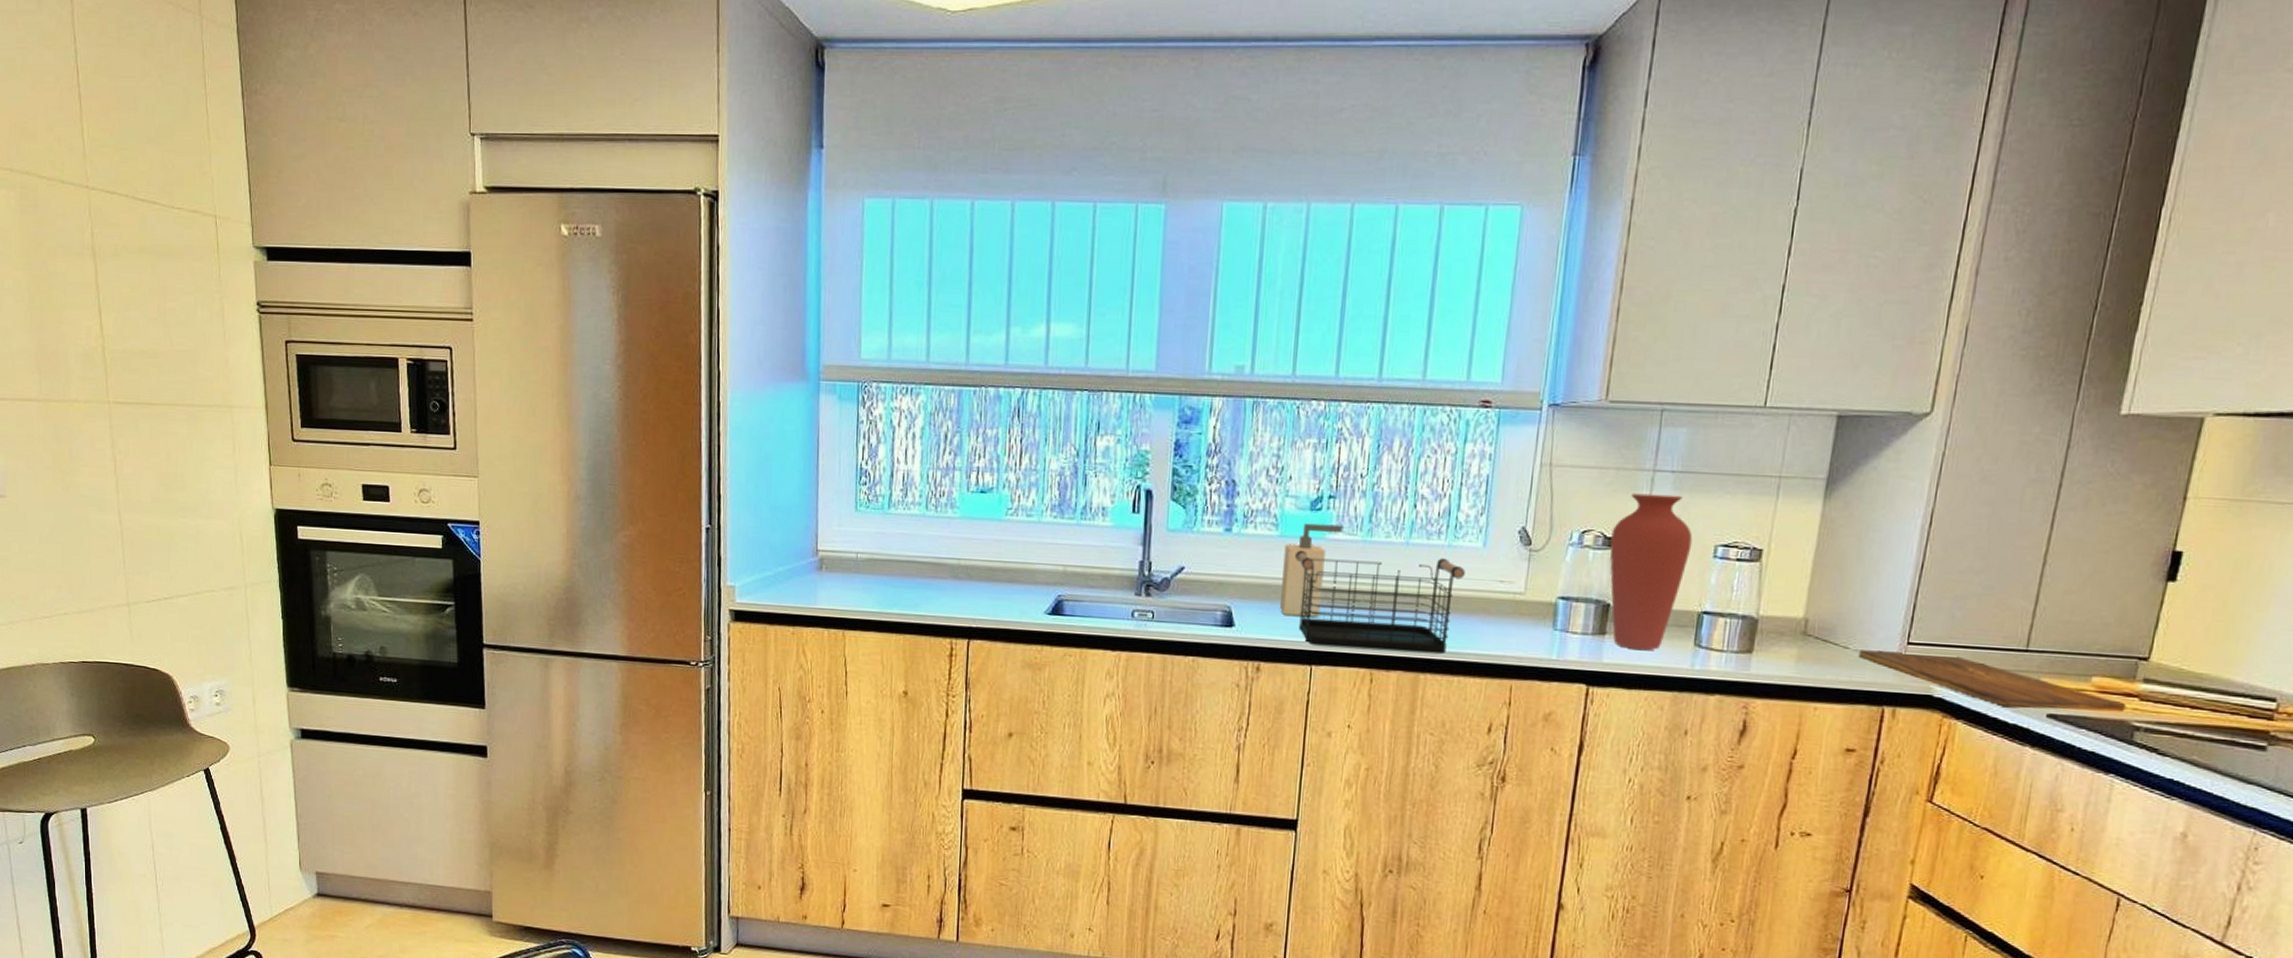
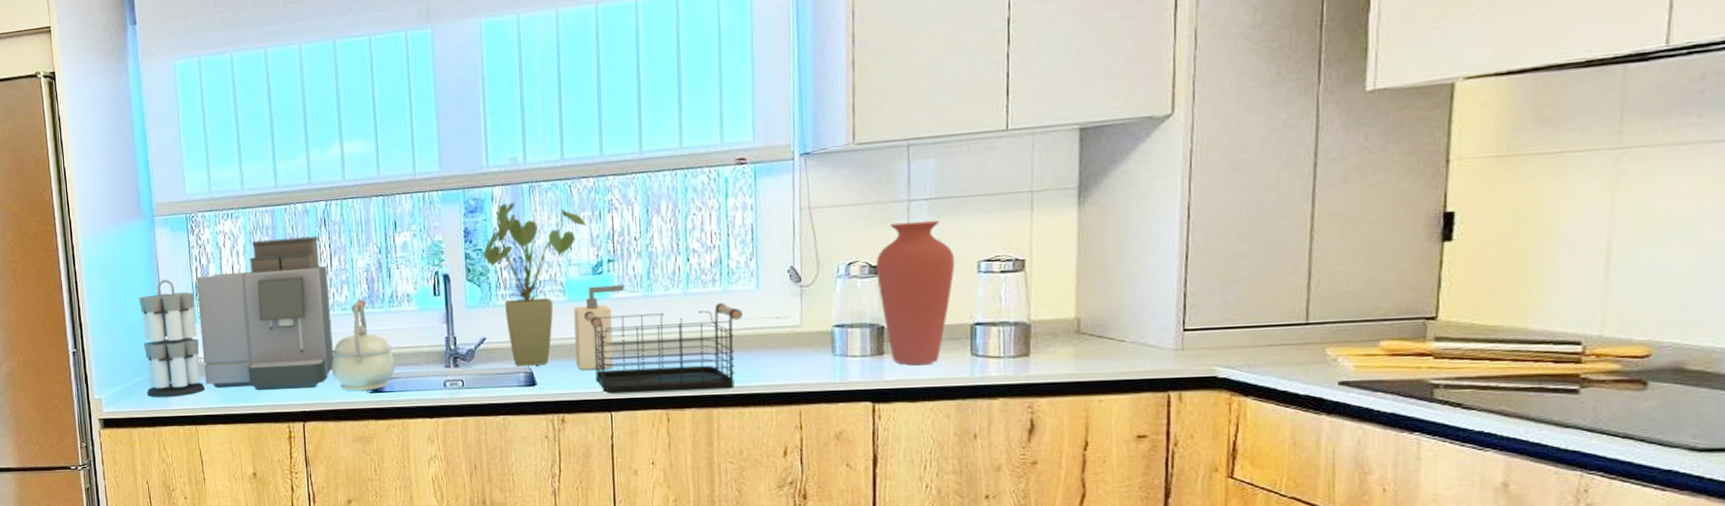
spice rack: none [790,456,858,595] -> present [138,279,205,398]
coffee machine: none [860,424,1015,601] -> present [196,236,334,390]
kettle: none [1007,506,1081,612] -> present [331,299,396,392]
house plant: none [1193,417,1312,605] -> present [483,202,588,367]
cutting board: present [1858,650,2126,712] -> none [1135,336,1420,379]

